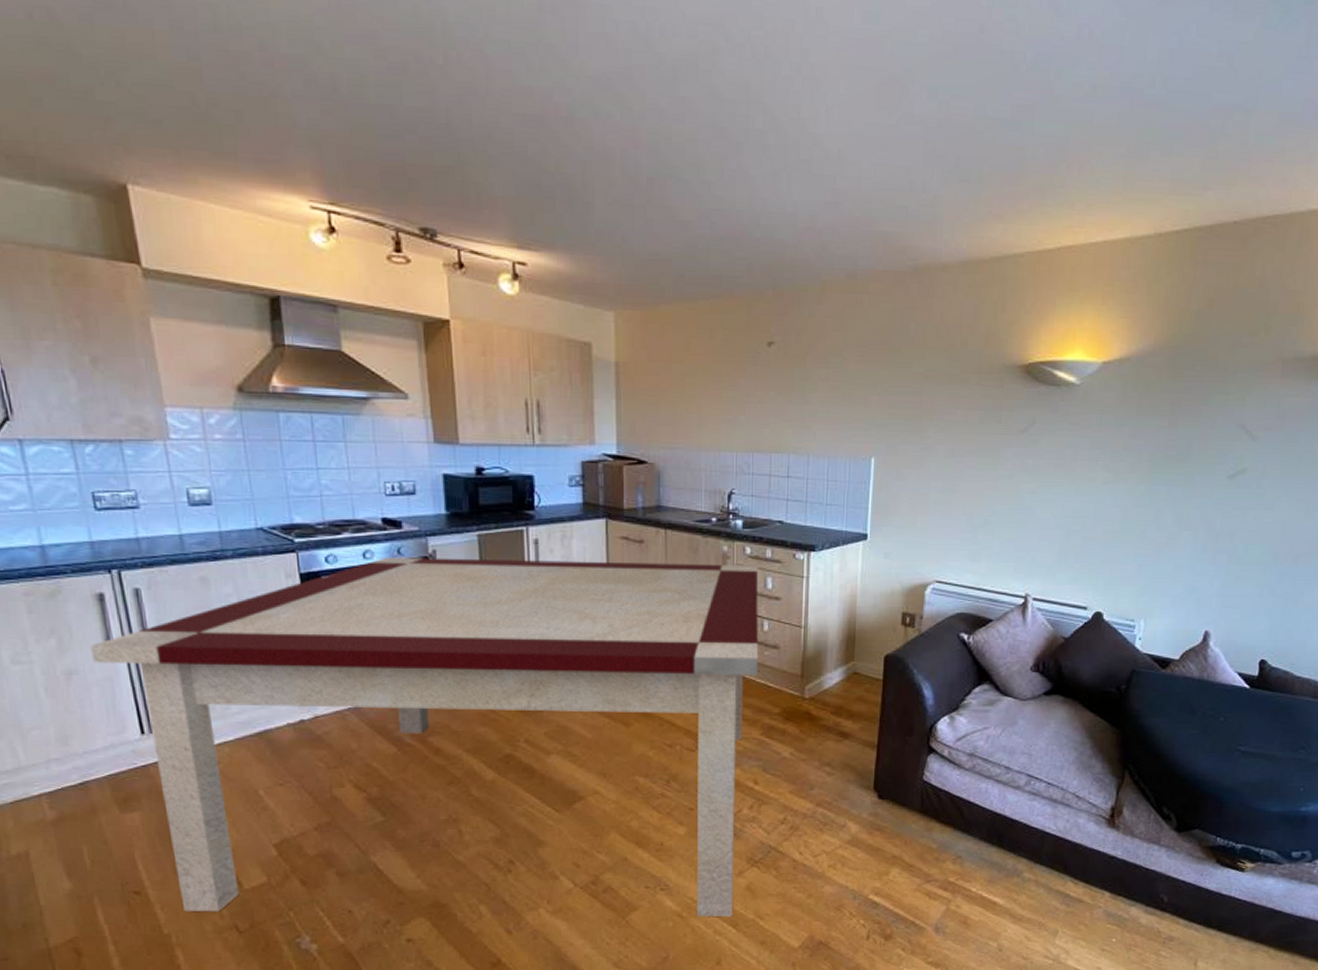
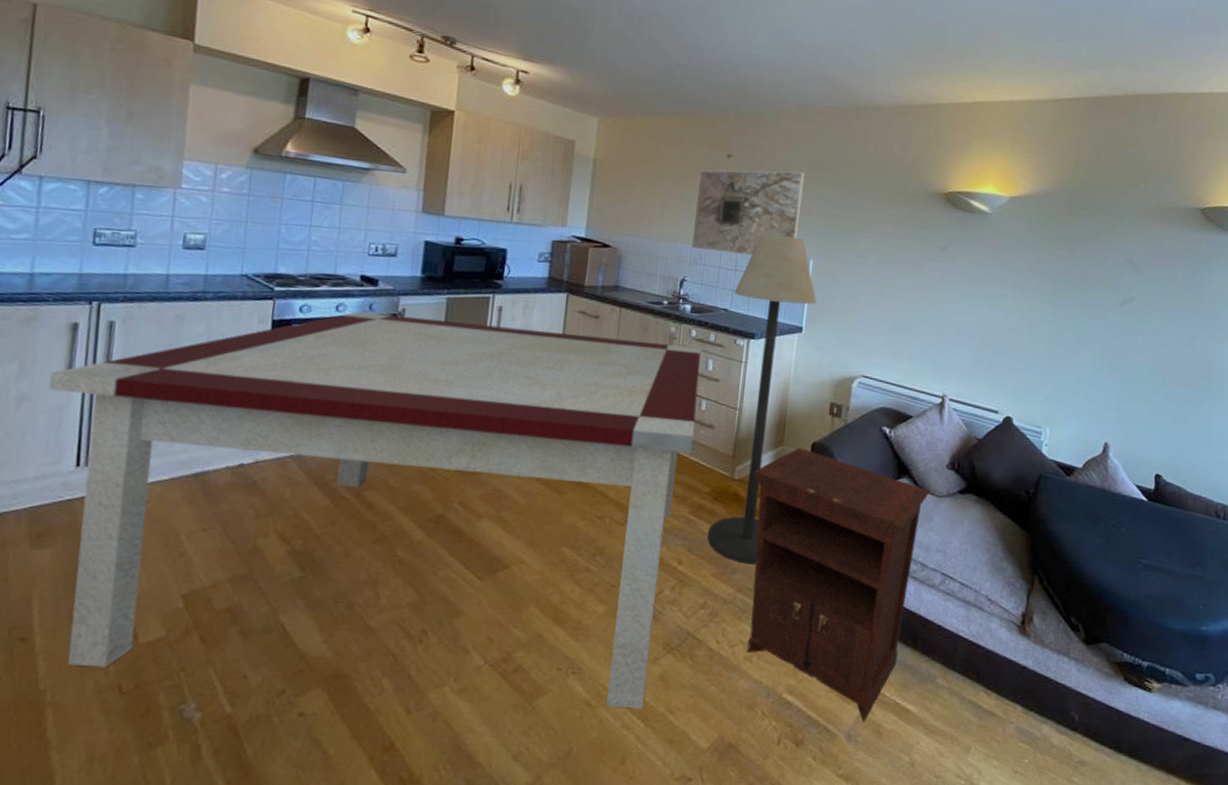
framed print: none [736,354,859,459] -> present [691,170,805,256]
floor lamp: none [782,432,882,780] -> present [707,233,817,565]
nightstand: none [826,662,1014,916] -> present [747,448,931,722]

